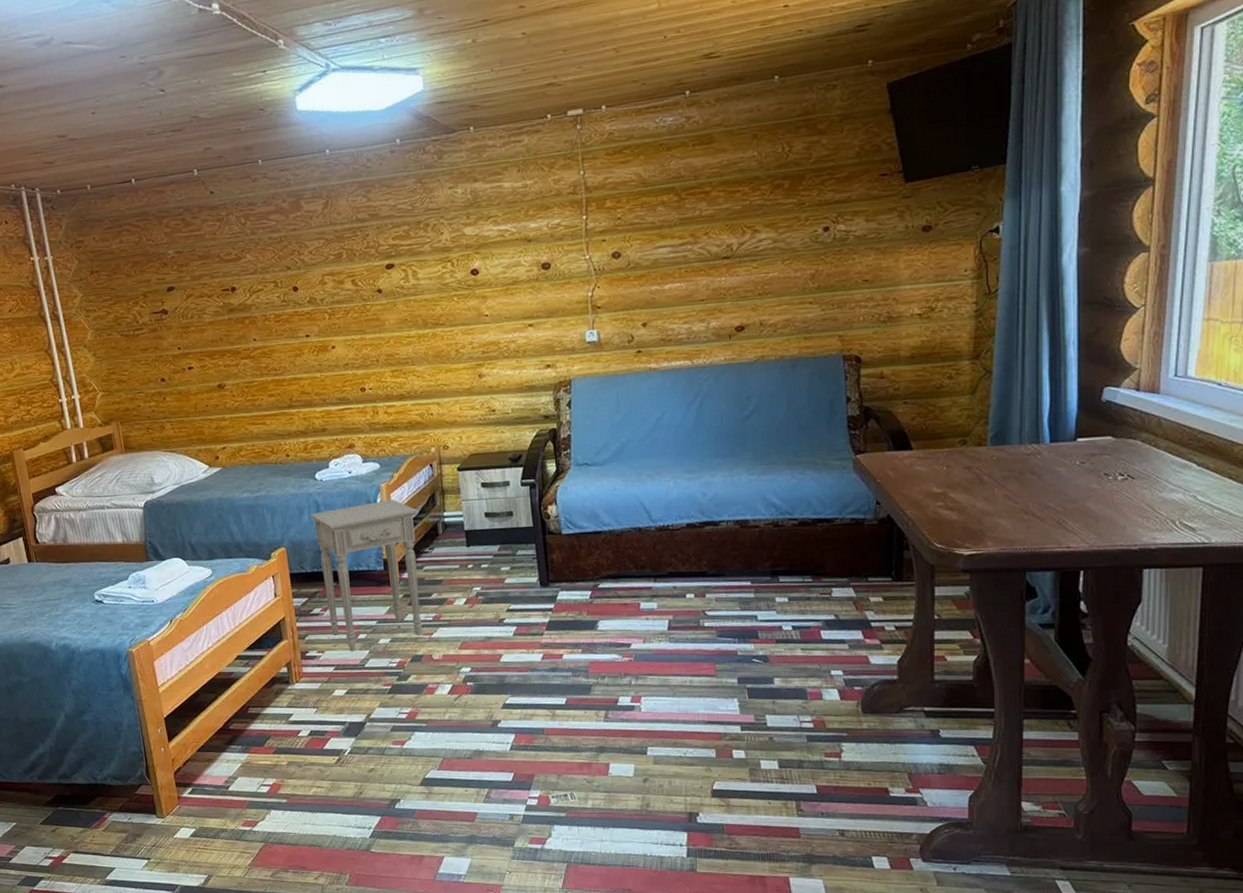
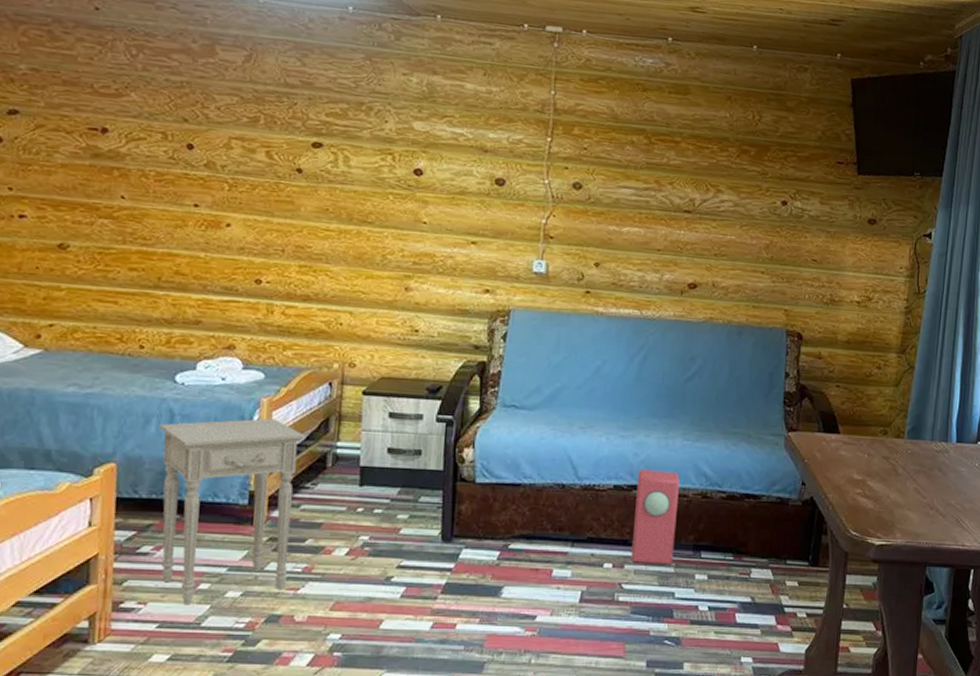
speaker: none [708,505,752,592] -> present [631,468,680,565]

